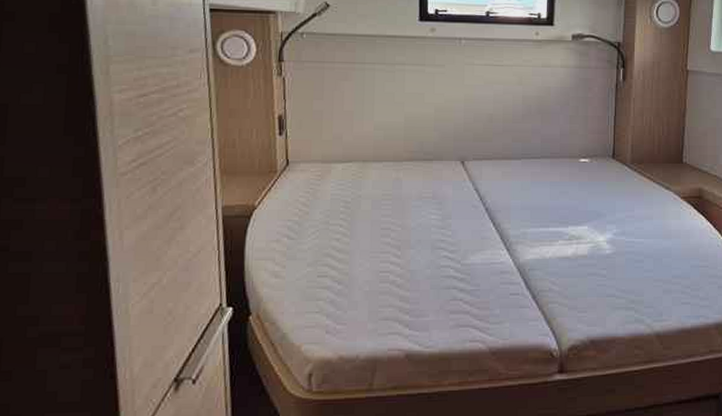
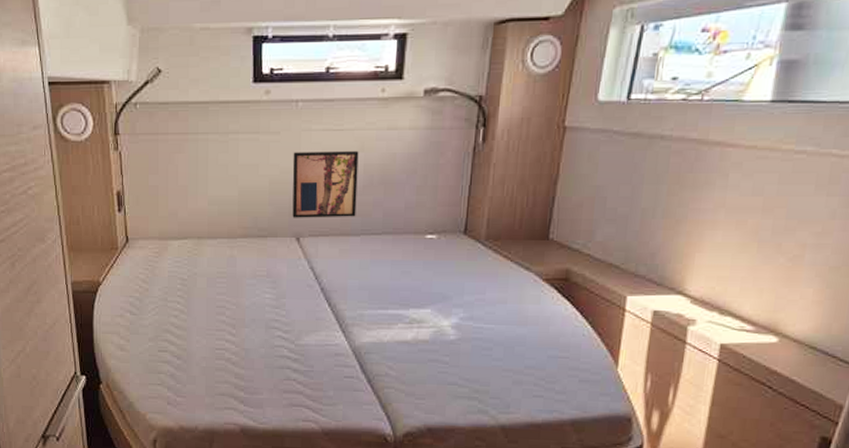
wall art: none [457,83,517,143] -> present [292,151,359,218]

